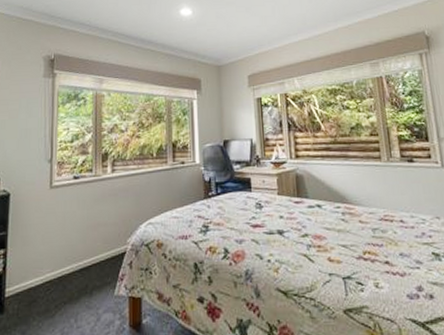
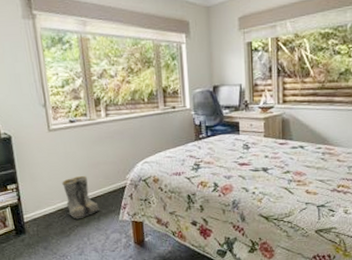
boots: none [54,238,94,294] -> present [61,175,100,219]

